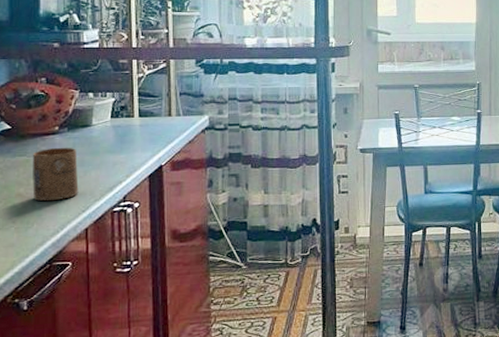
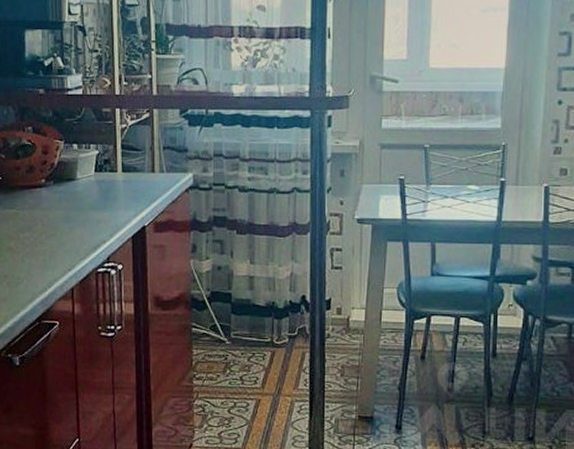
cup: present [33,147,79,202] -> none [22,201,65,257]

